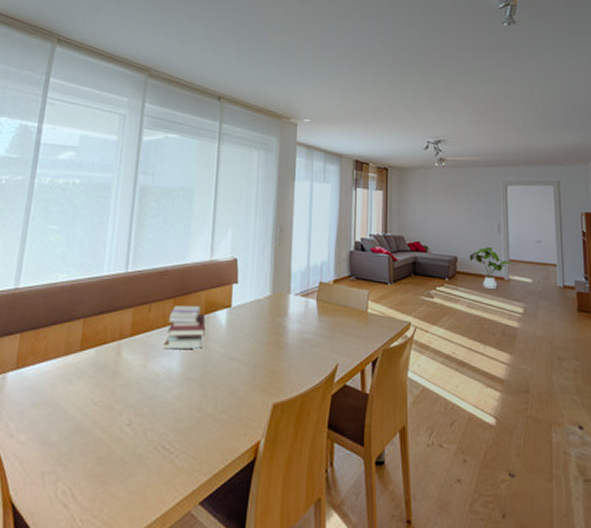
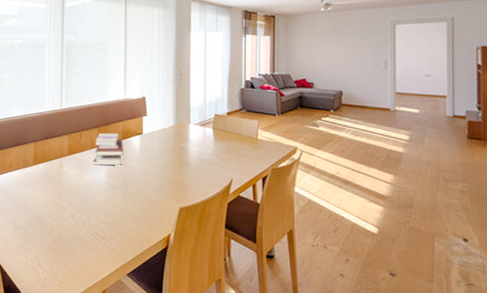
house plant: present [469,247,514,290] -> none [355,82,401,120]

